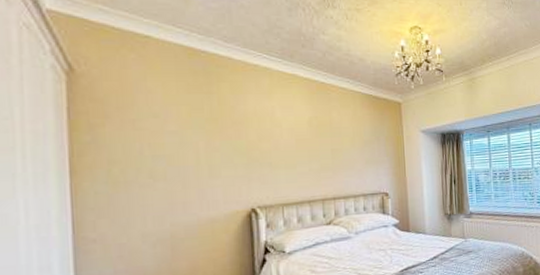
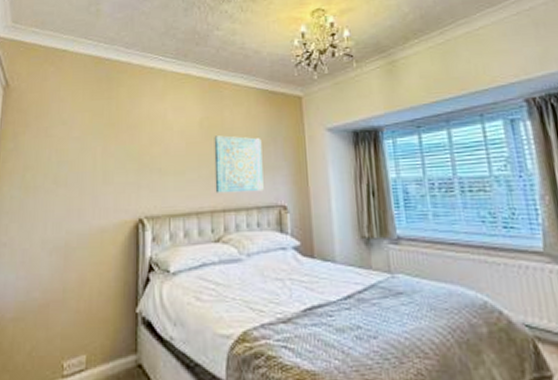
wall art: none [323,134,369,184] -> present [214,135,264,193]

